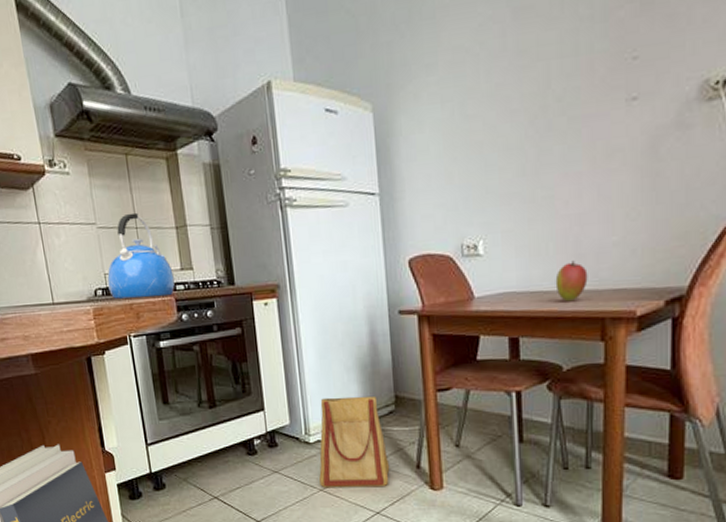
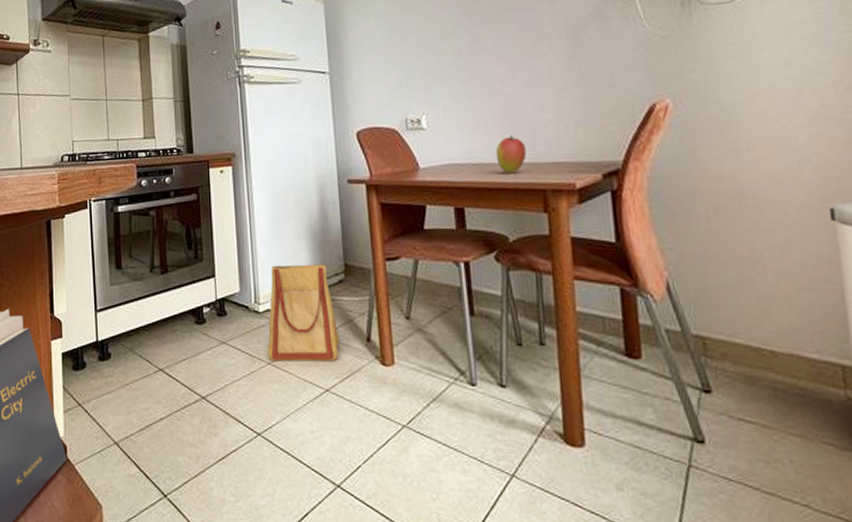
kettle: present [107,212,175,299] -> none [75,86,137,165]

